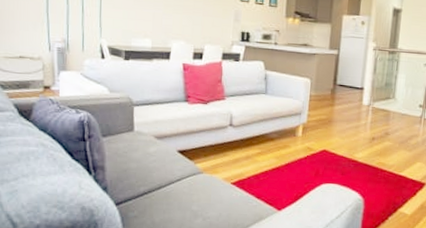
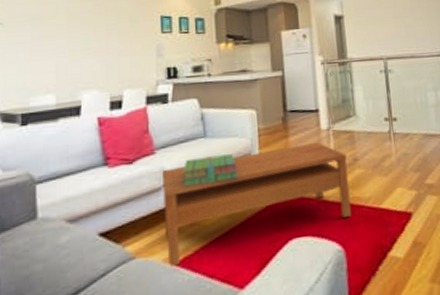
coffee table: none [226,113,380,185] -> present [162,143,352,267]
stack of books: none [244,108,289,131] -> present [182,154,238,187]

